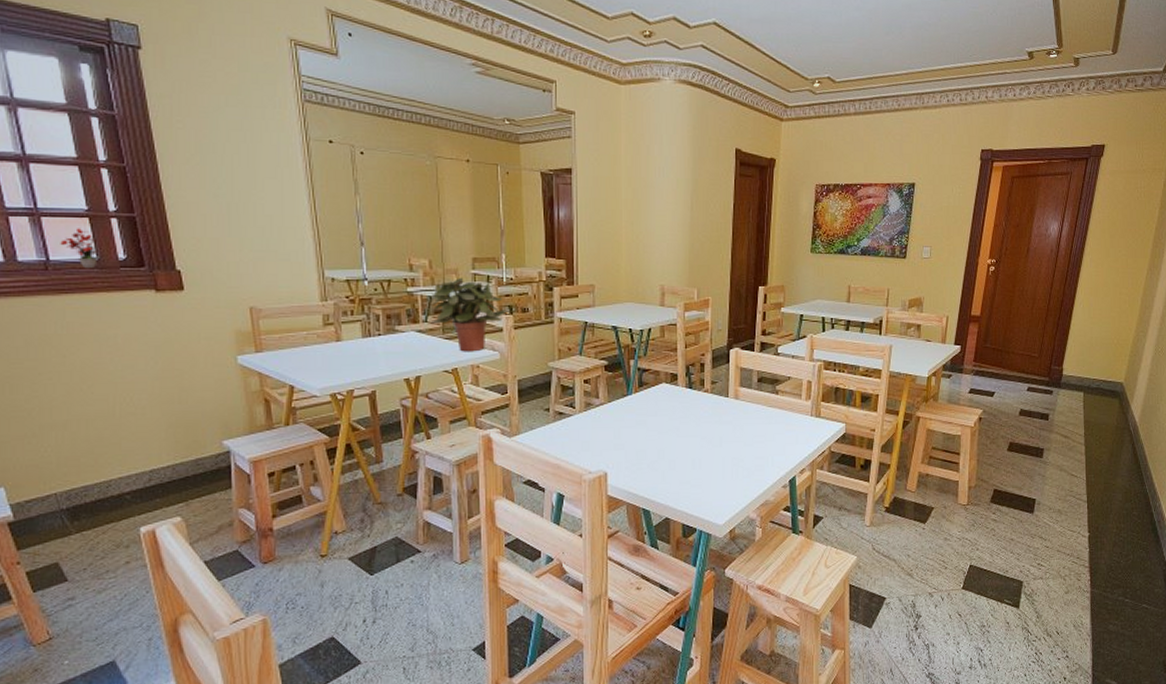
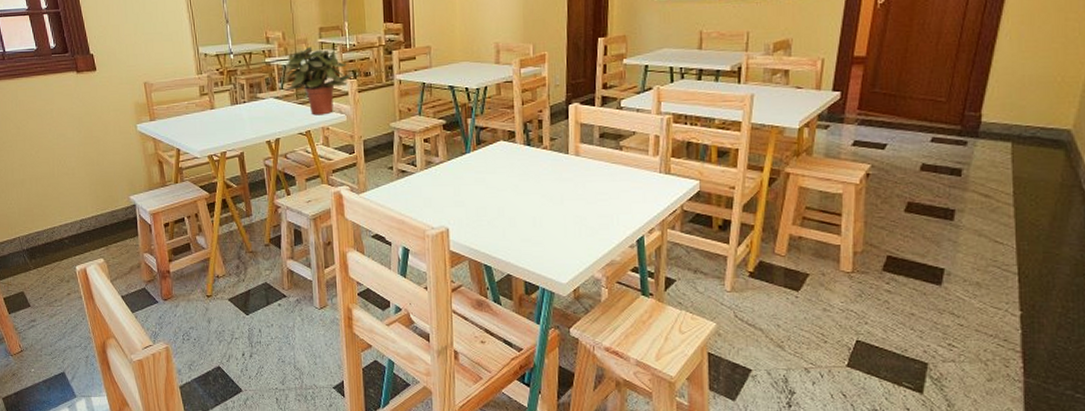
potted flower: present [60,228,101,269] -> none [11,24,39,57]

